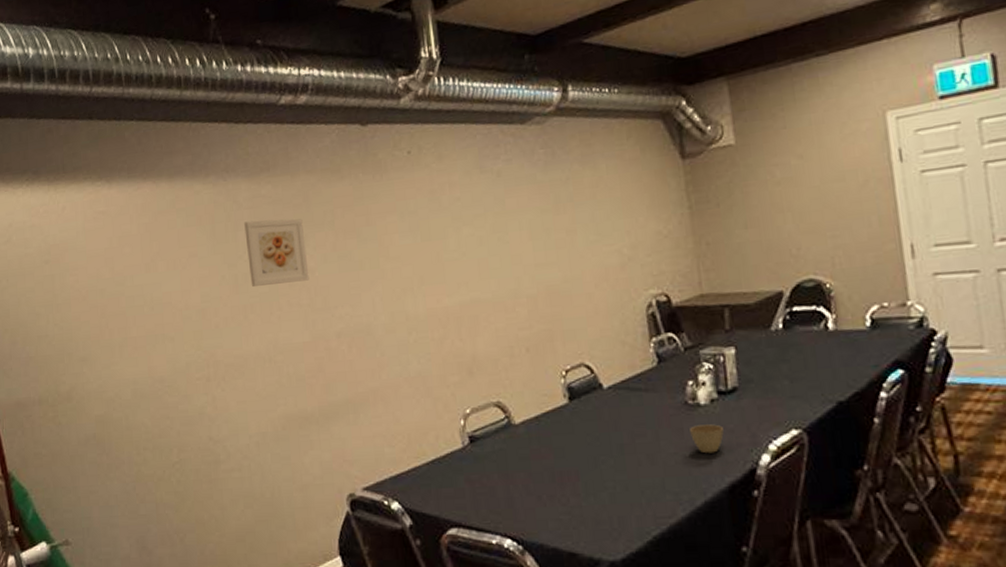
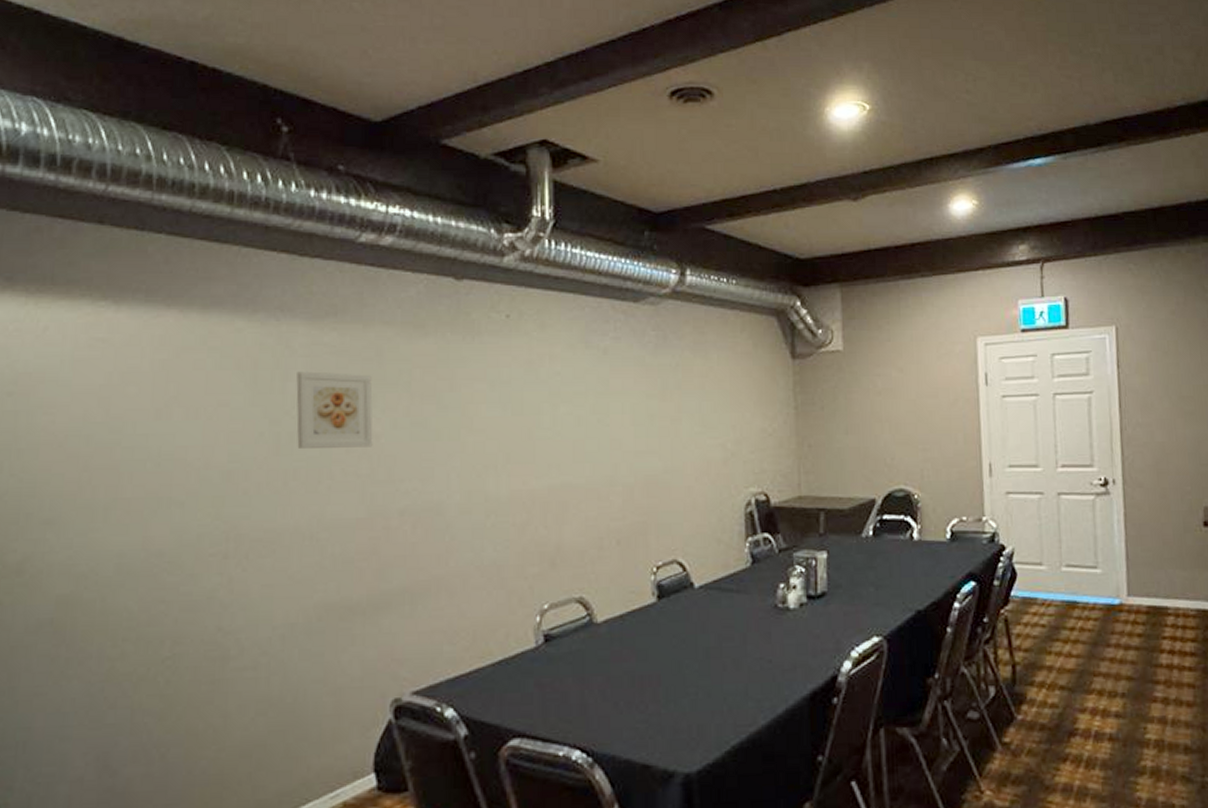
cup: present [690,424,724,454] -> none [777,629,810,659]

